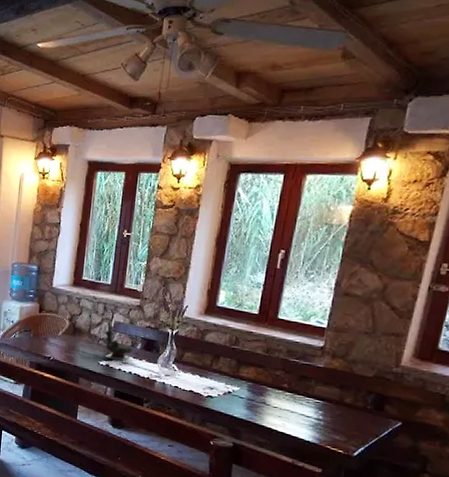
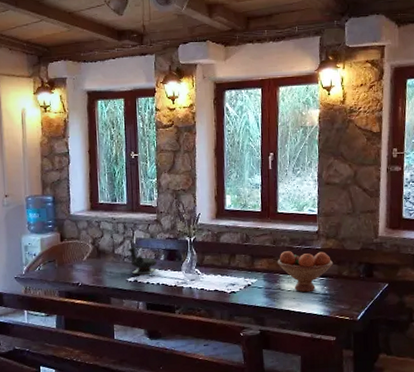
fruit bowl: none [266,363,336,414] -> present [277,251,334,293]

